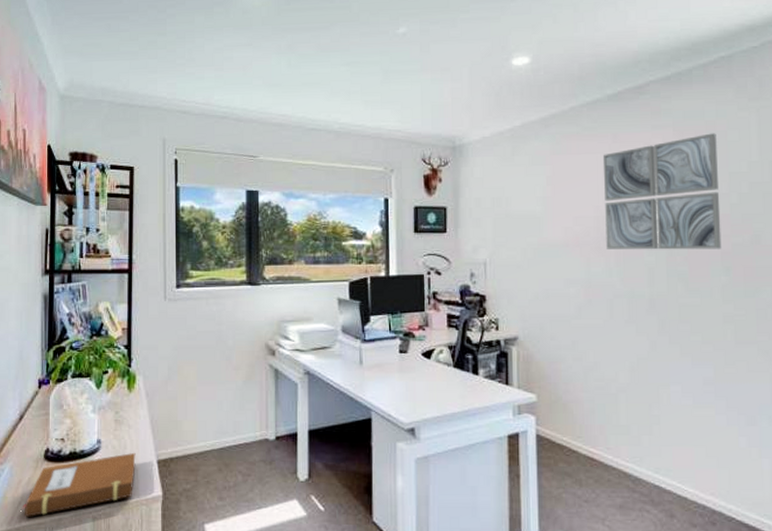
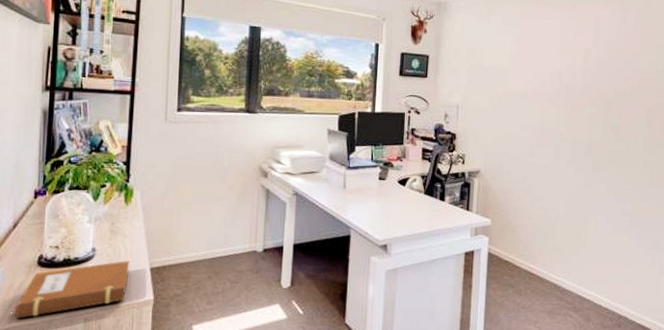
wall art: present [602,133,722,250] -> none [558,11,652,107]

